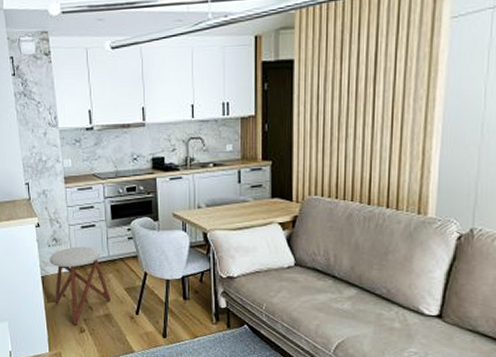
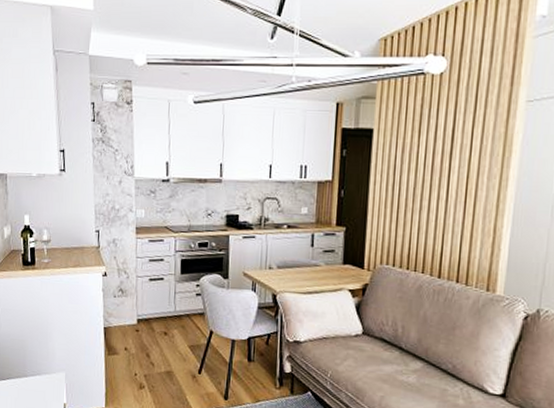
stool: present [50,246,111,325] -> none [114,299,174,381]

